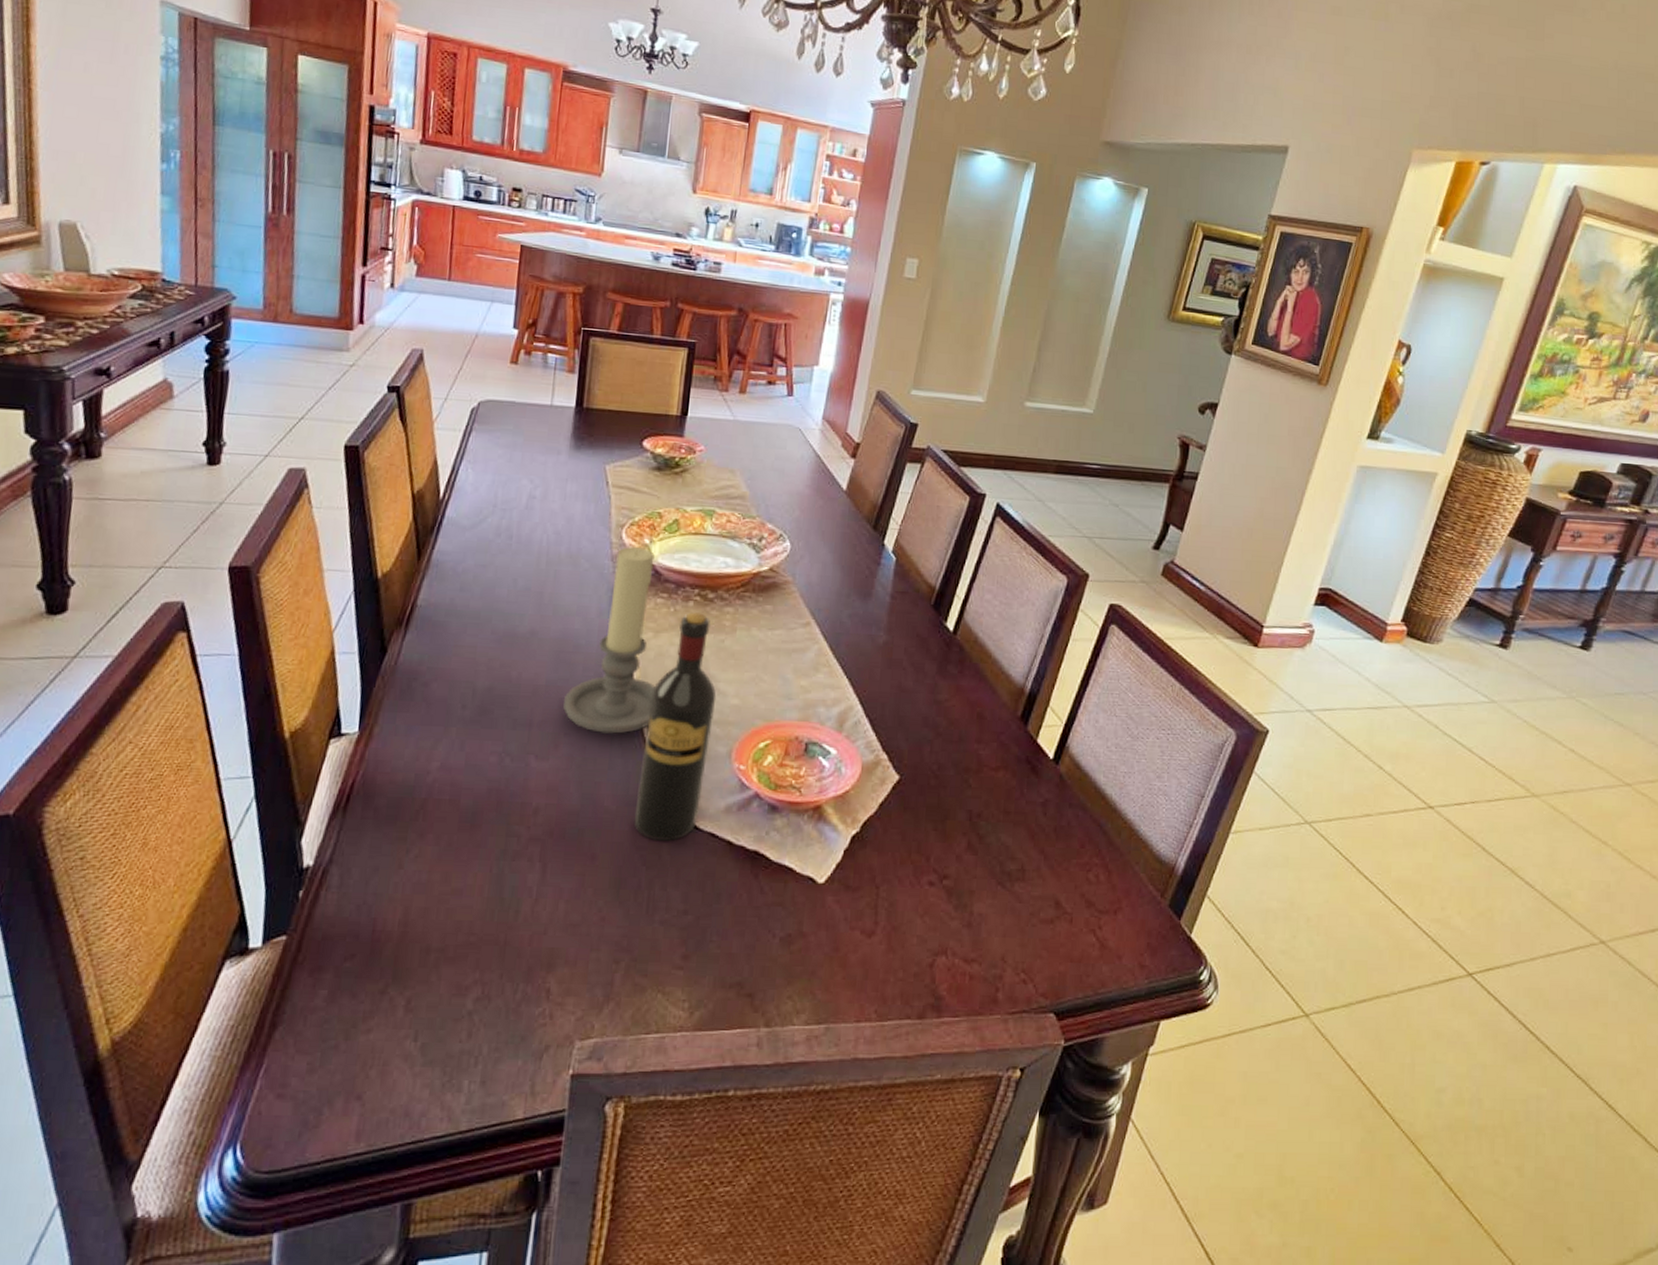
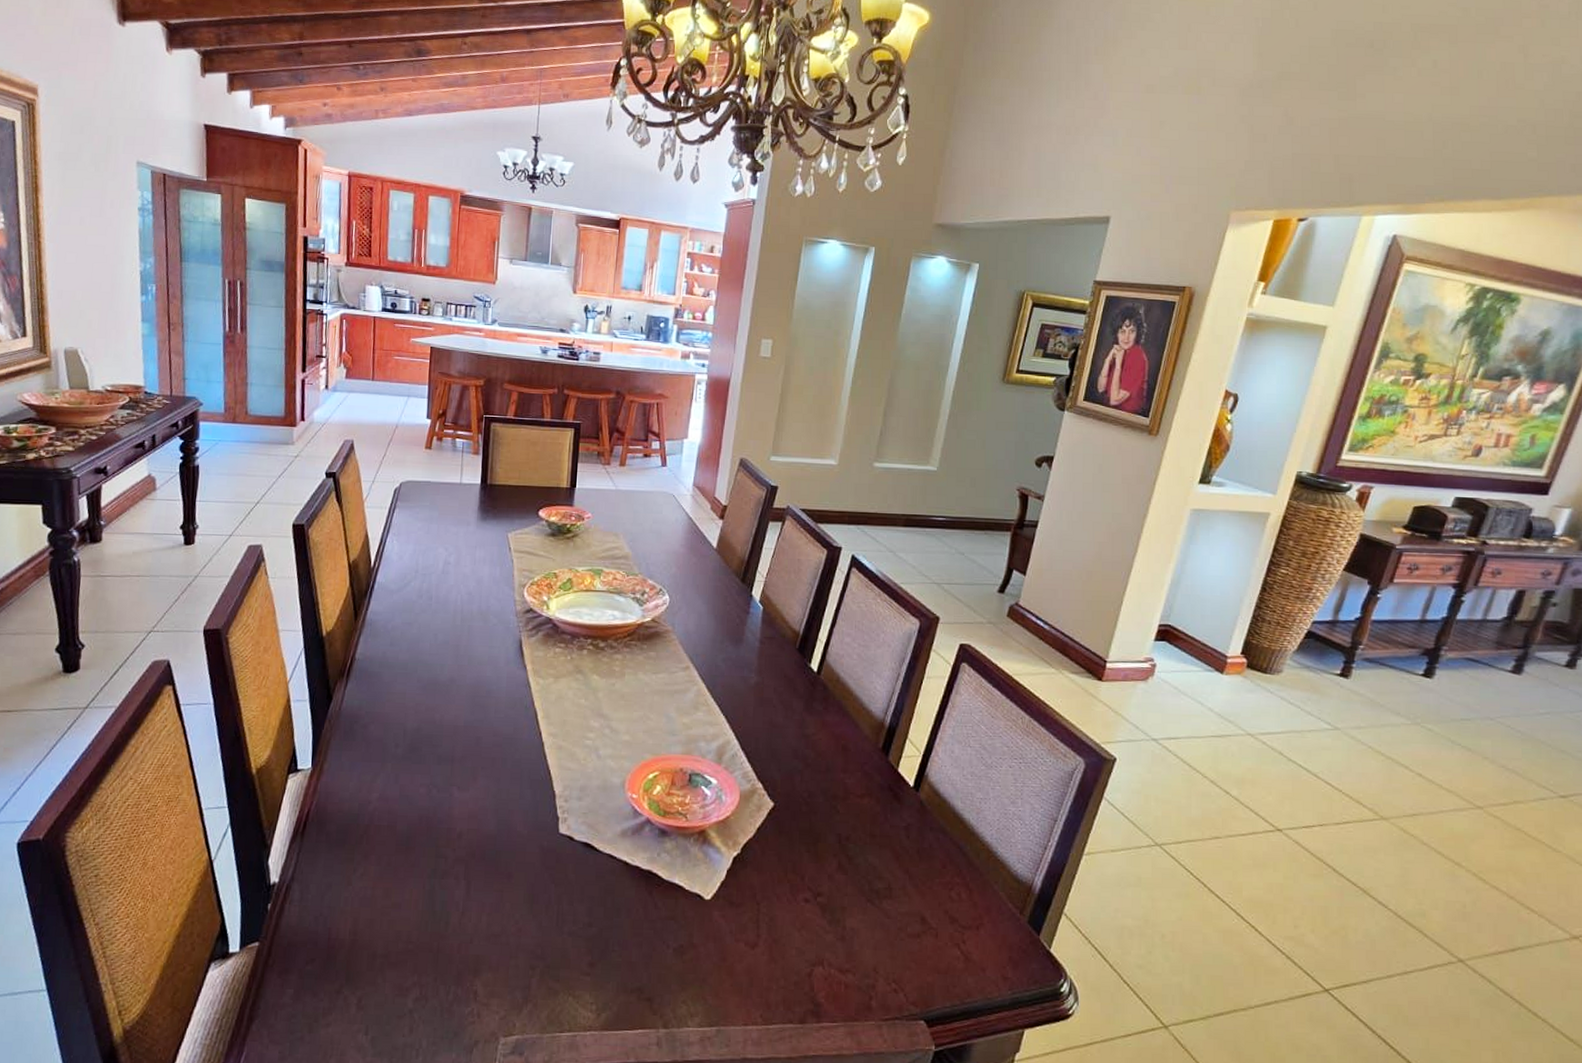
candle holder: present [563,547,656,734] -> none [479,604,557,768]
wine bottle: present [634,612,717,841] -> none [543,660,610,862]

